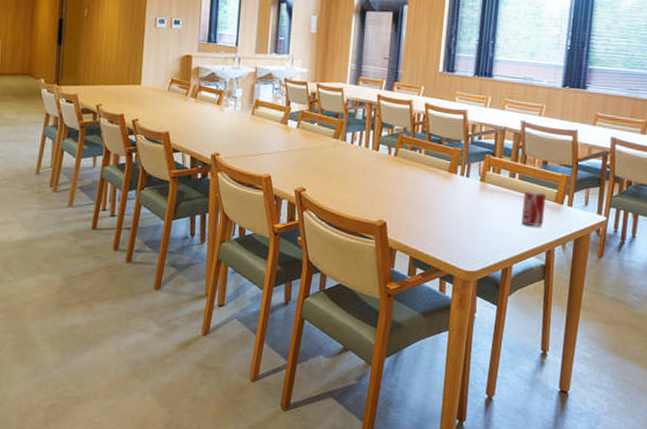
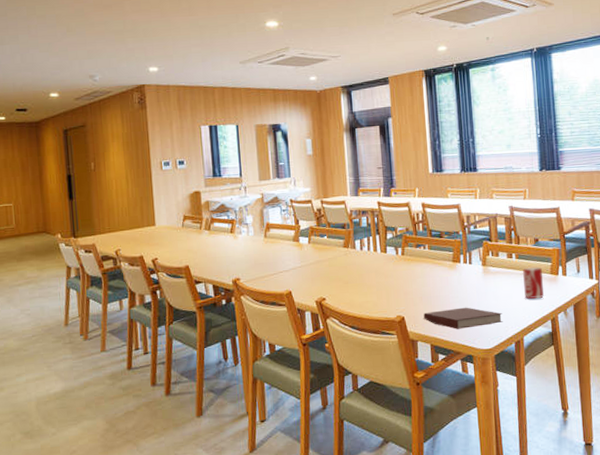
notebook: none [407,221,494,246] -> present [424,307,503,329]

